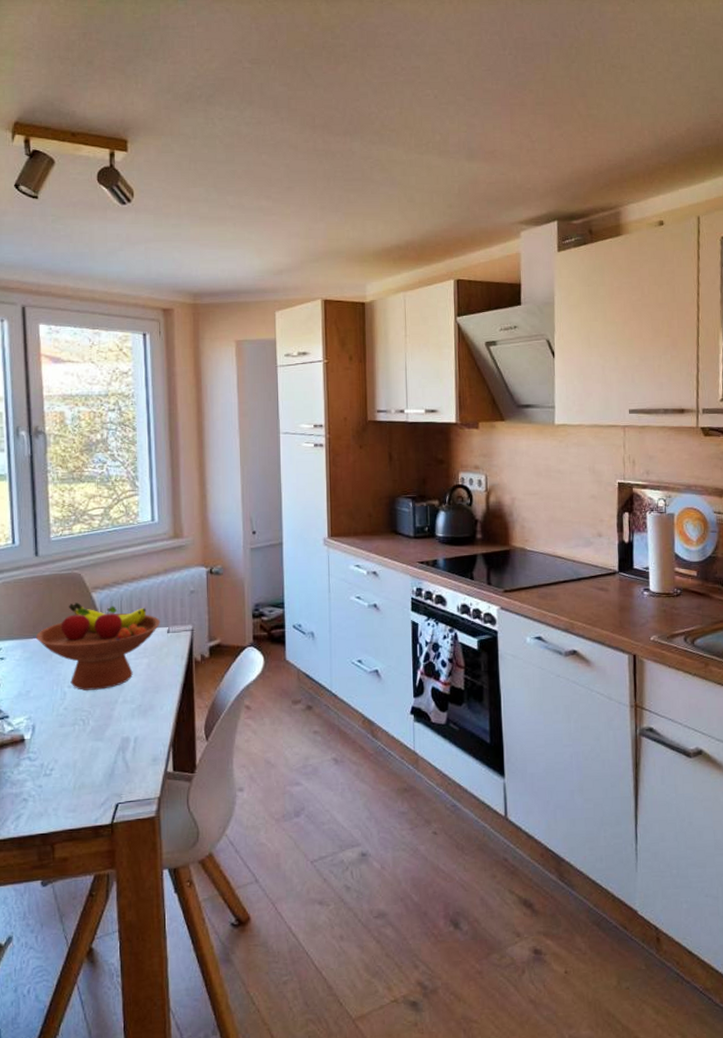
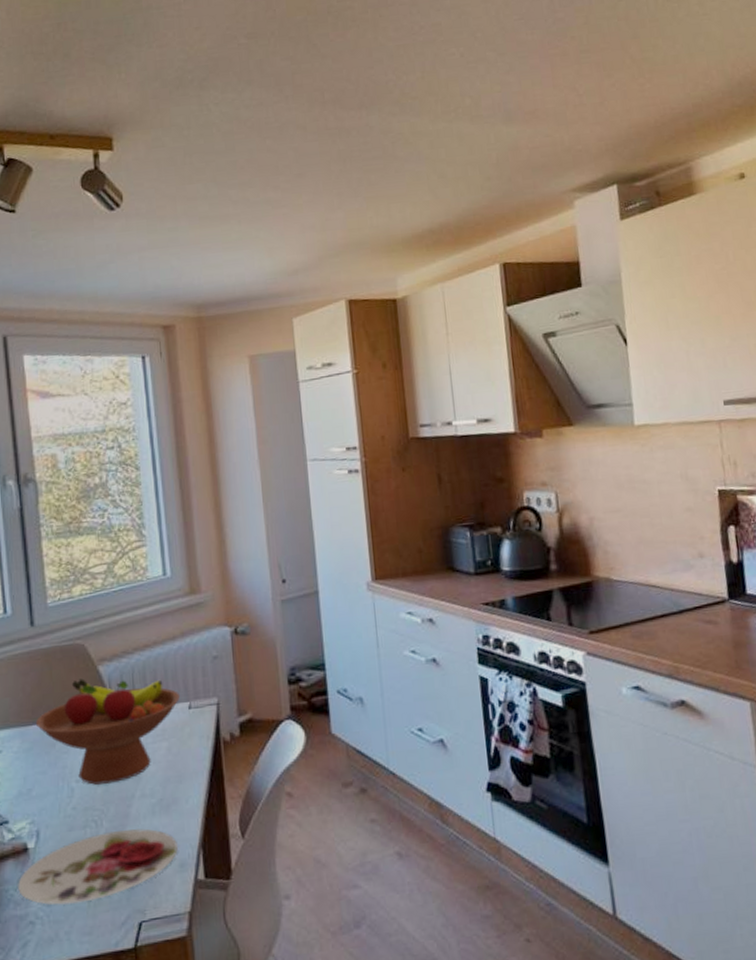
plate: none [15,728,152,787] -> present [18,828,178,905]

